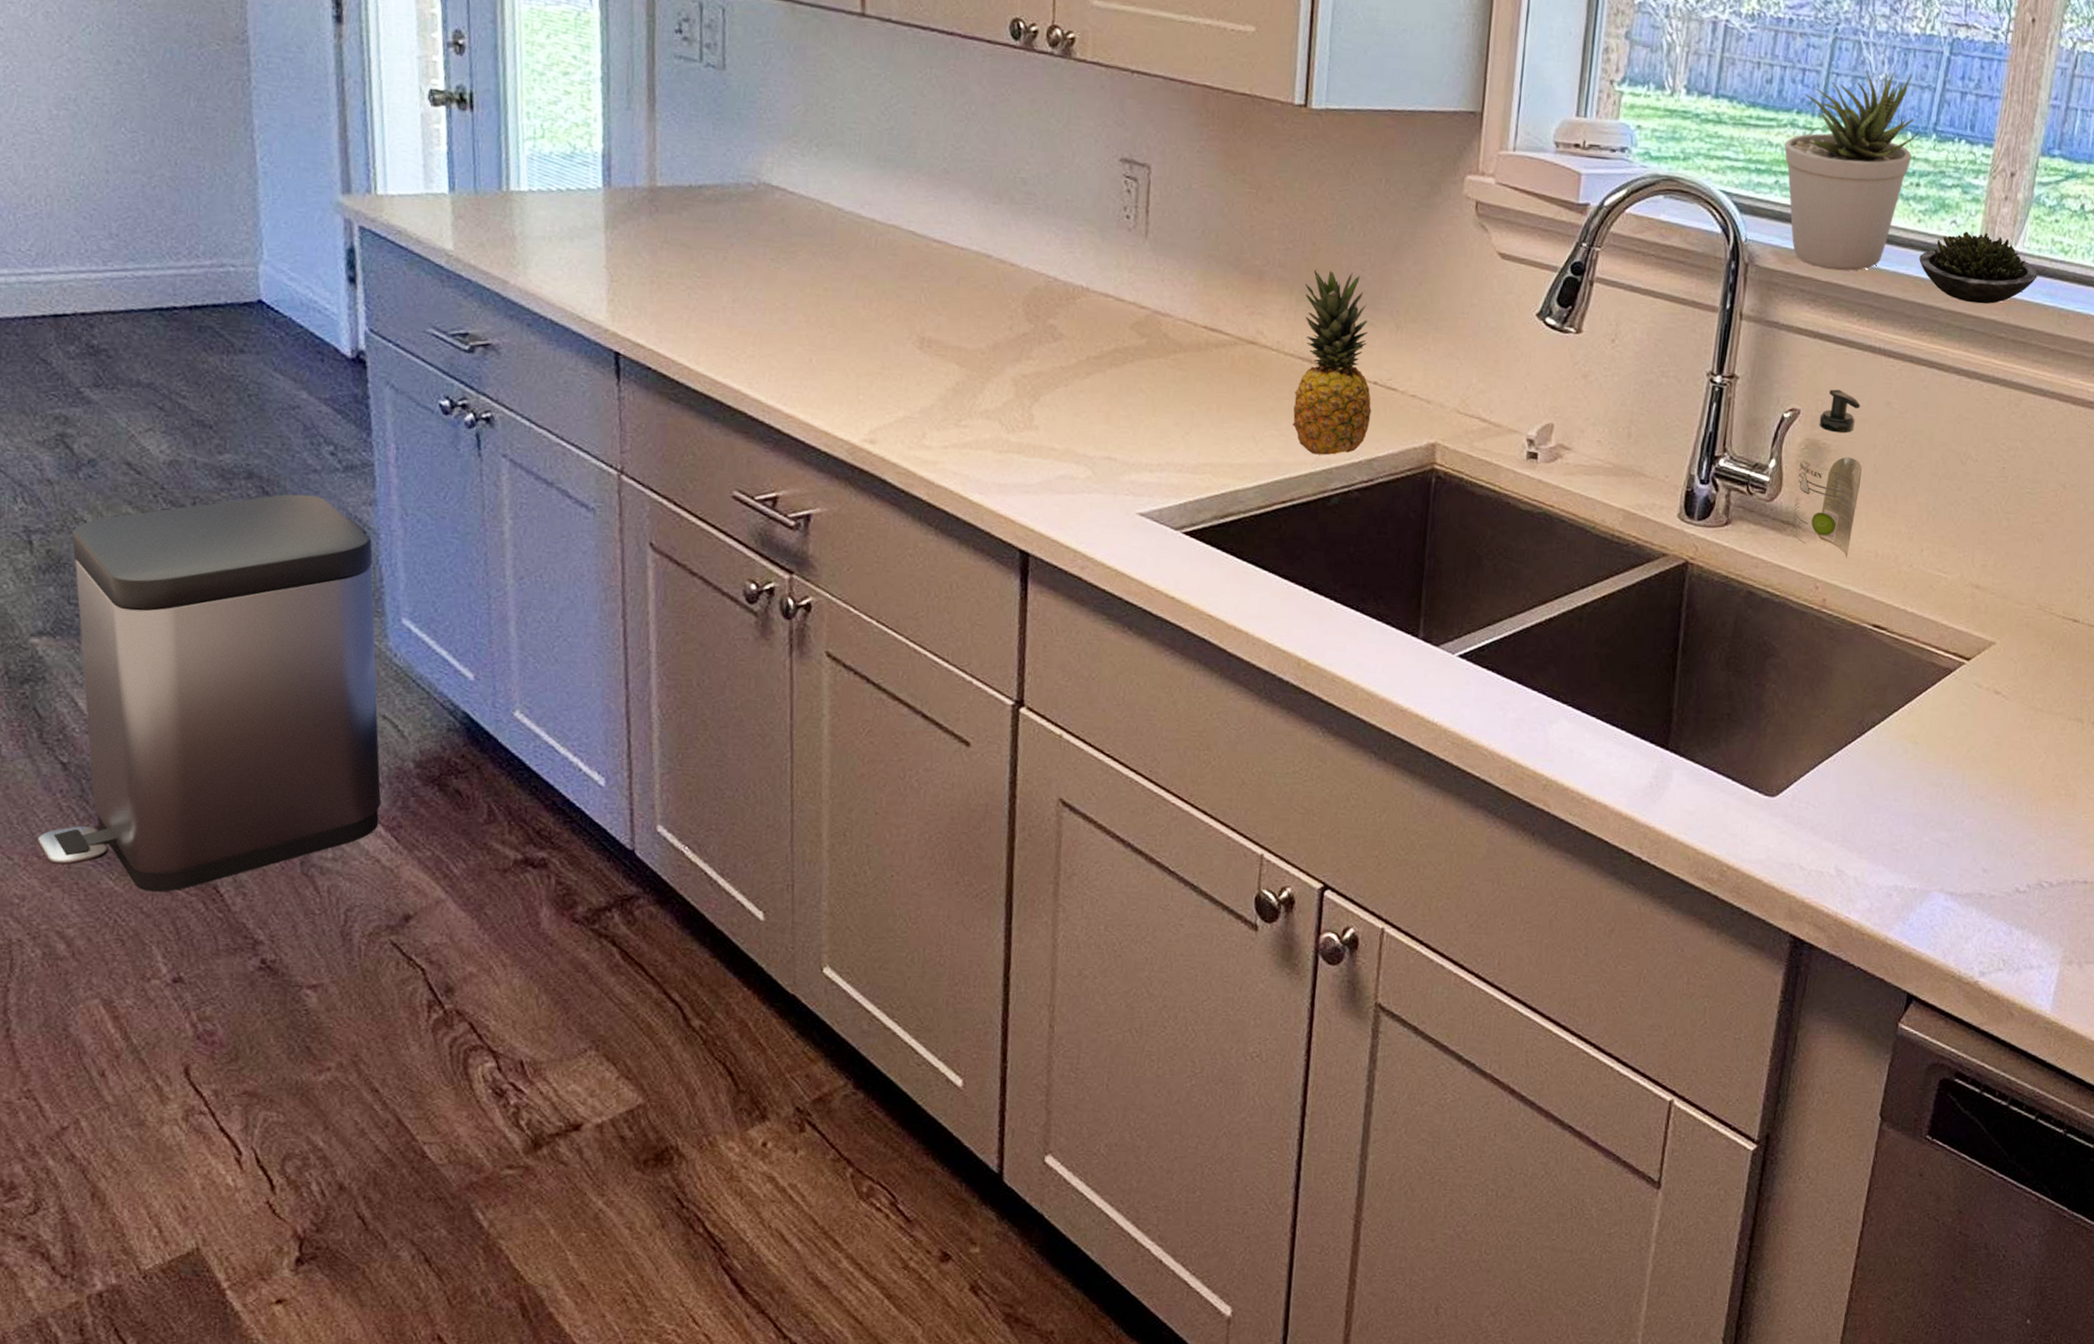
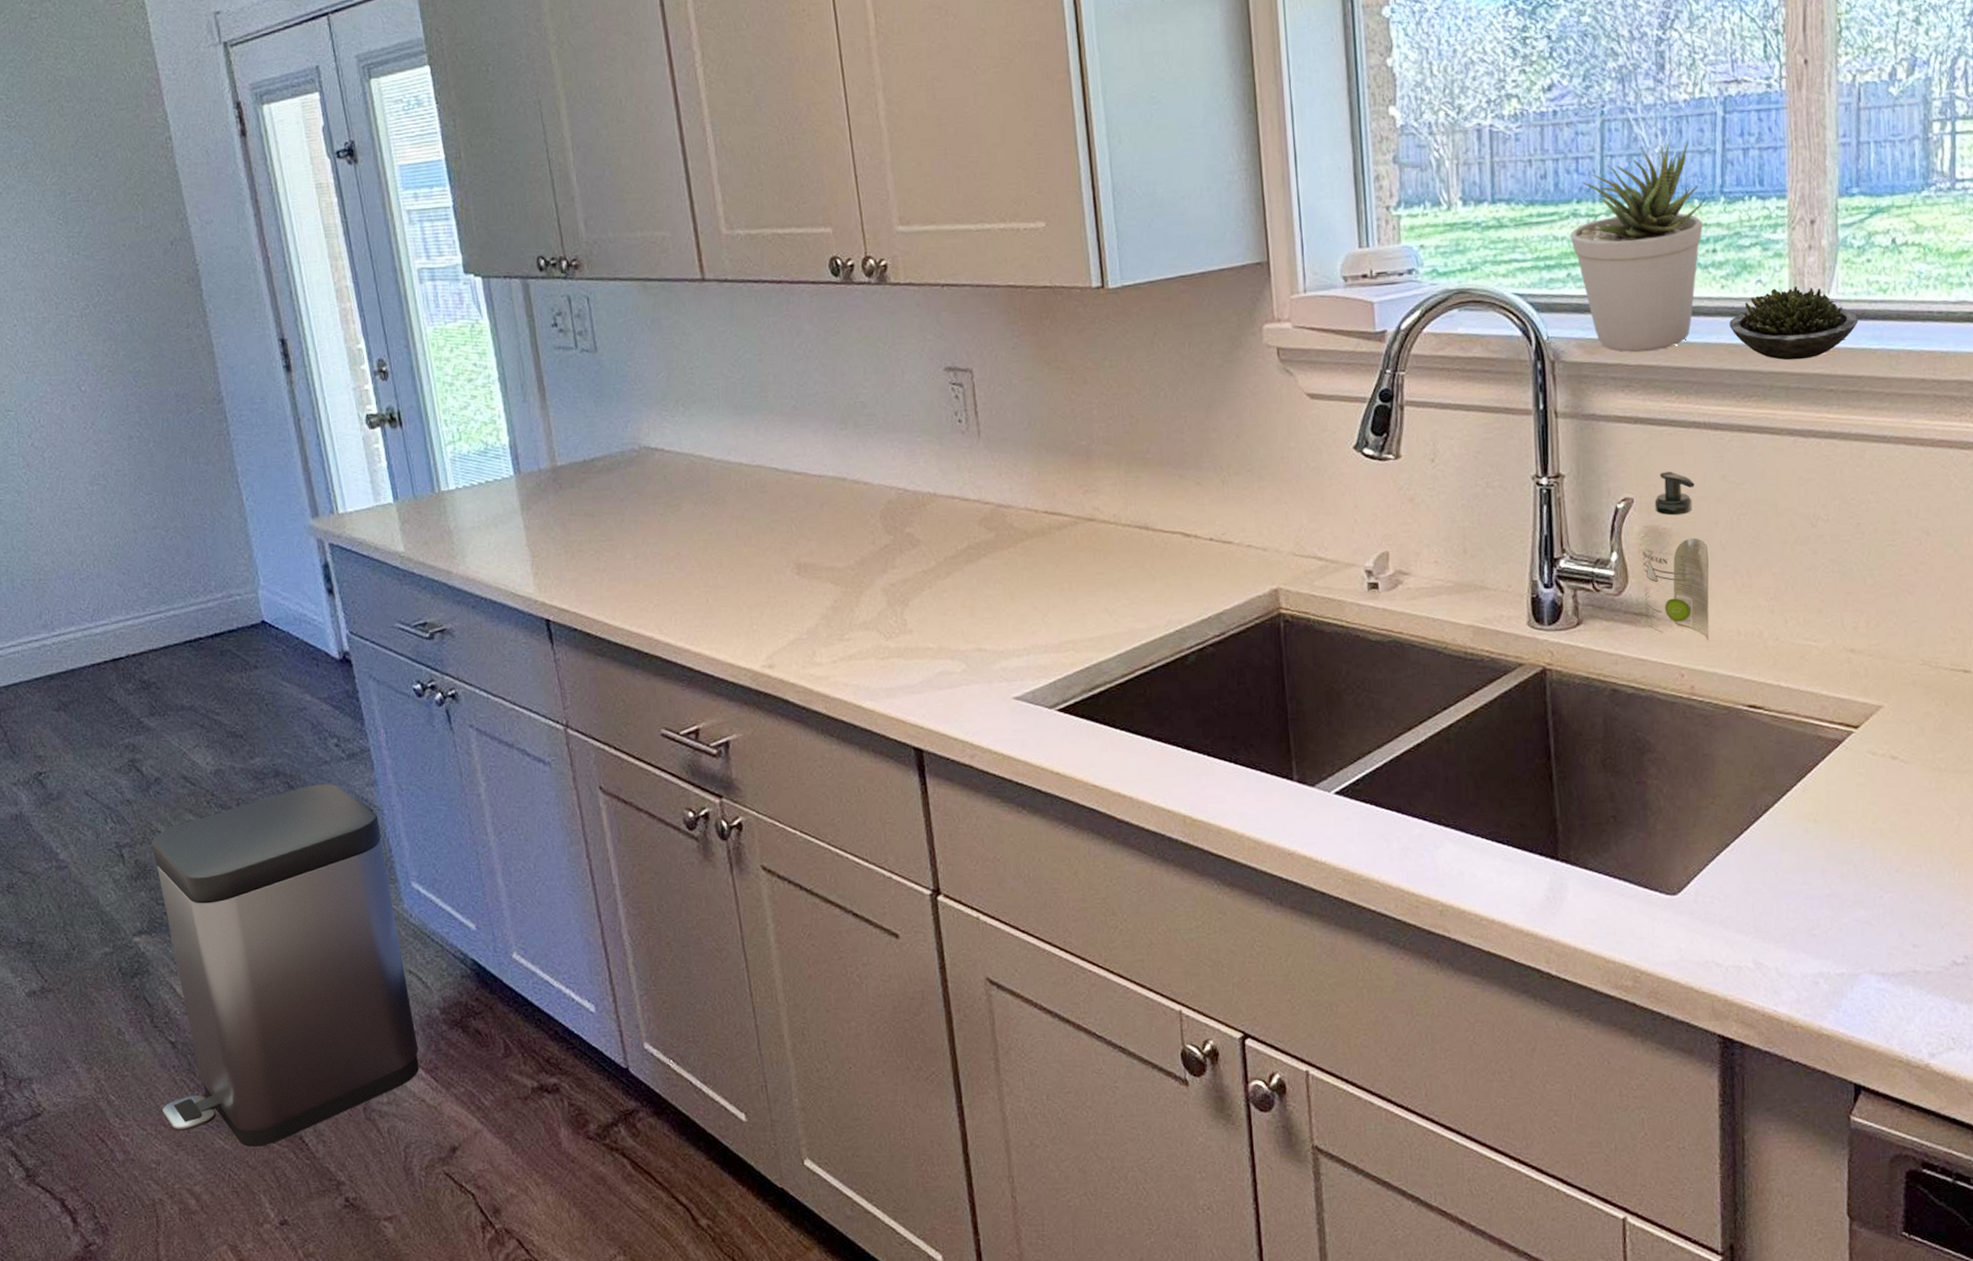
fruit: present [1292,268,1372,455] -> none [1130,437,1213,617]

